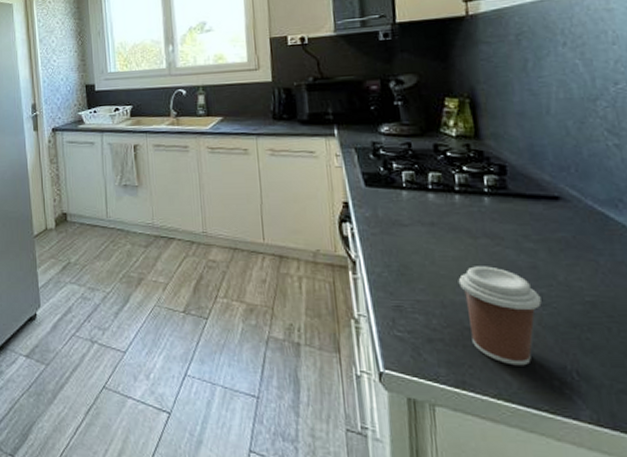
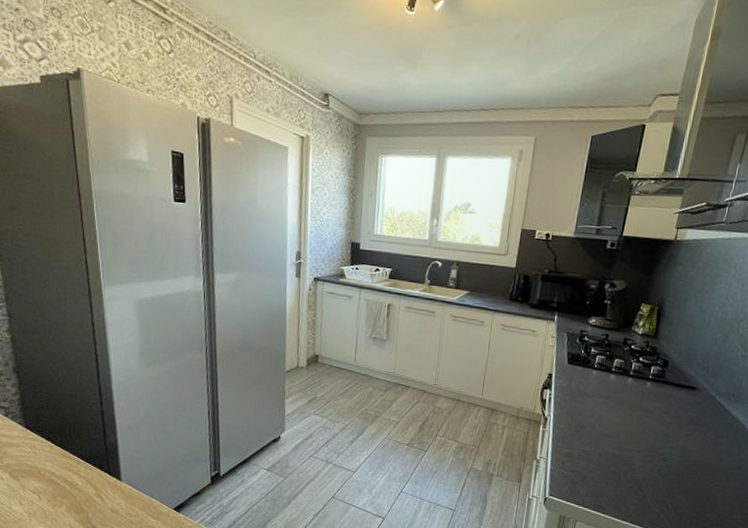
coffee cup: present [458,266,542,366] -> none [612,430,664,499]

